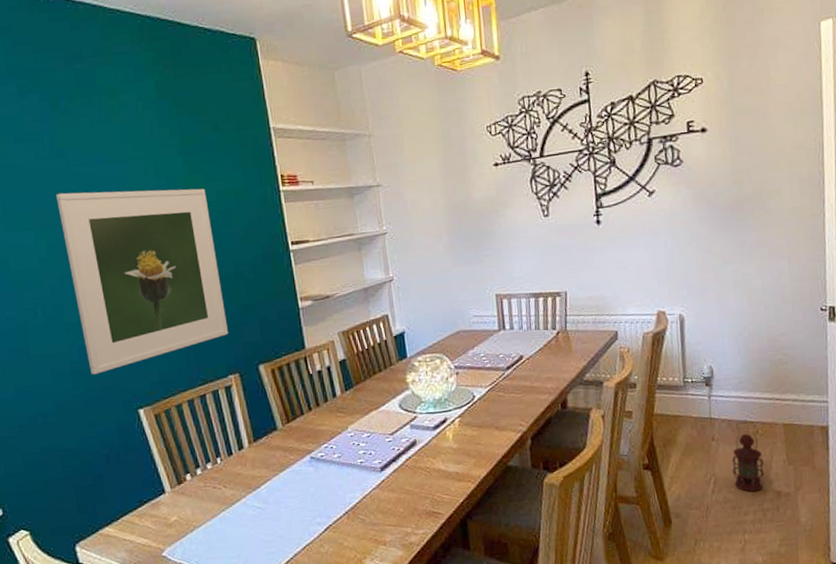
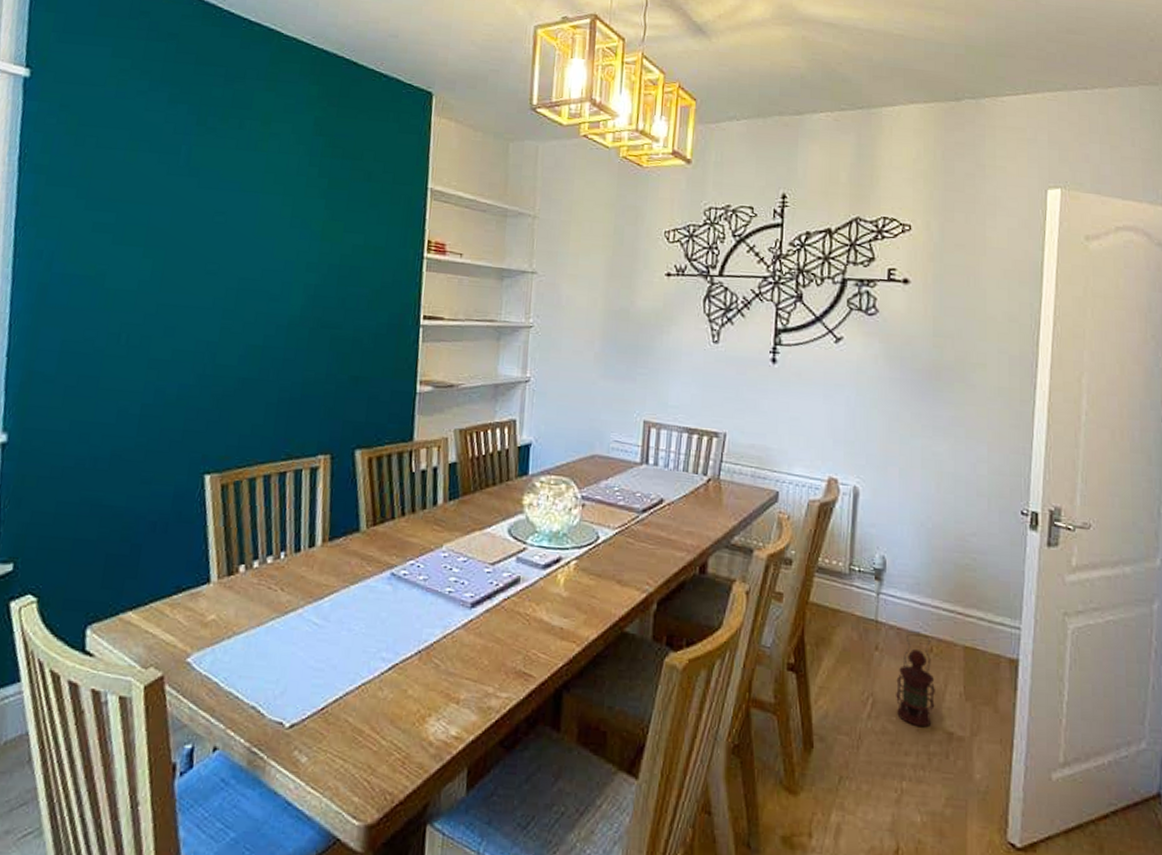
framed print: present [56,188,229,375] -> none [161,213,342,424]

